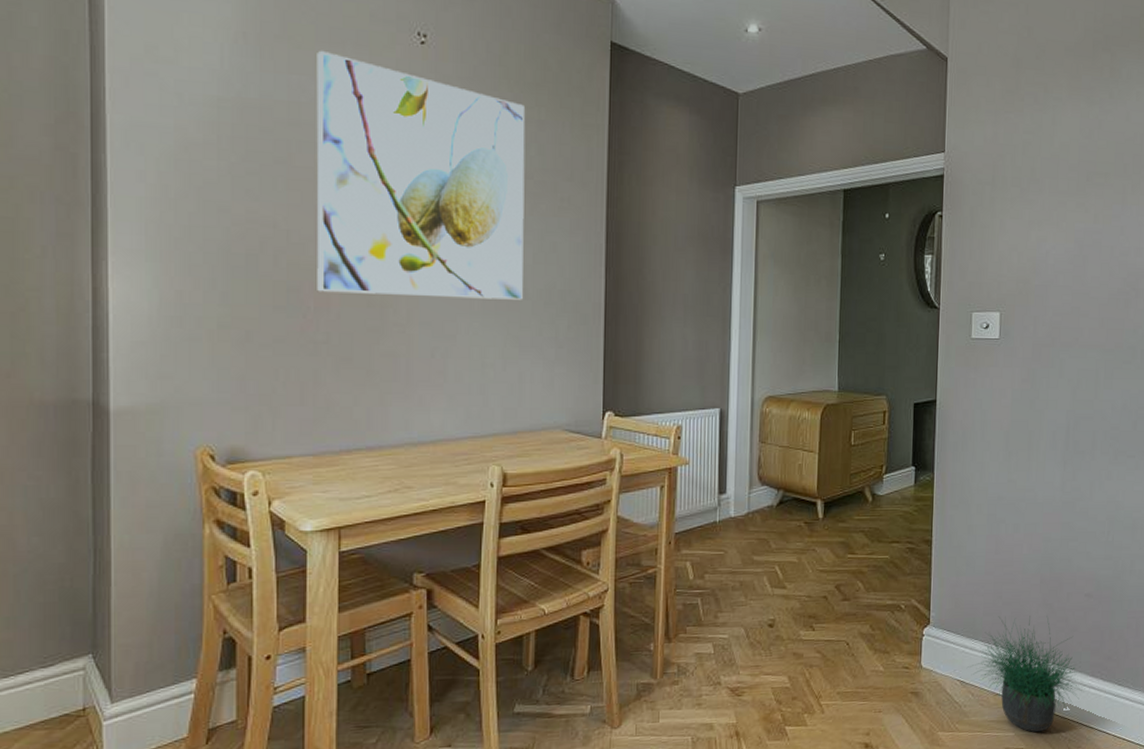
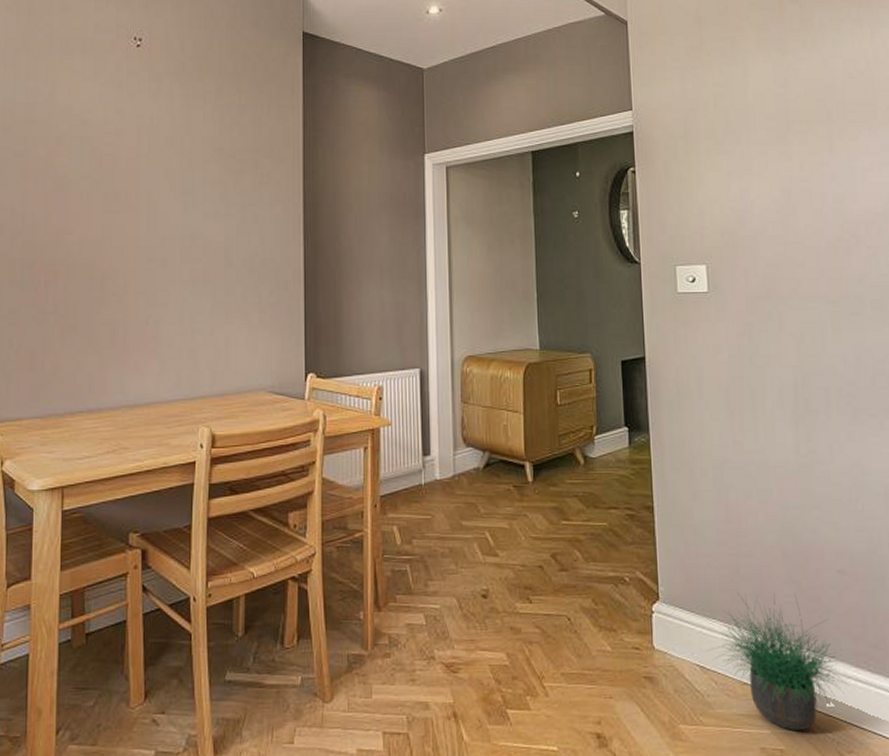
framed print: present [316,50,526,300] -> none [47,58,228,269]

